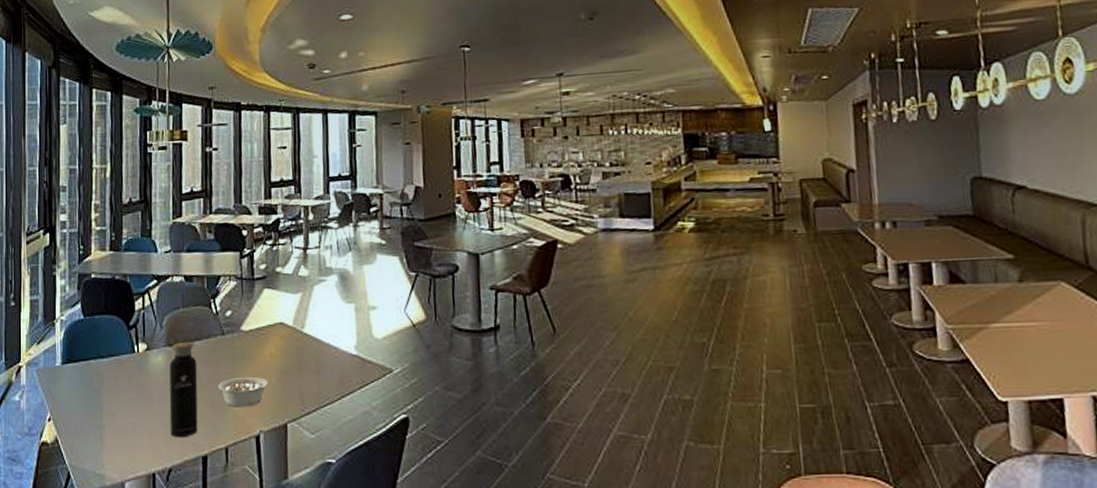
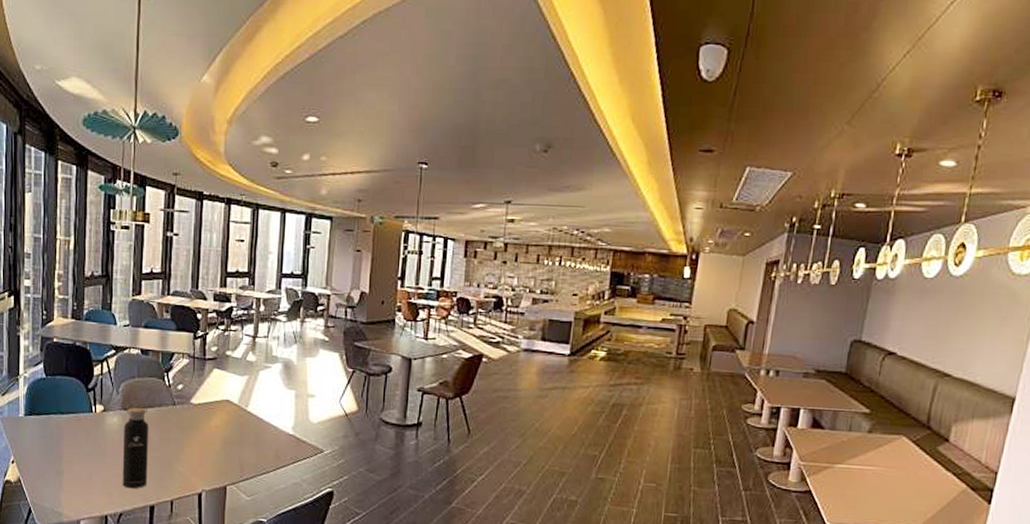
legume: present [218,377,269,407] -> none [167,443,213,469]

